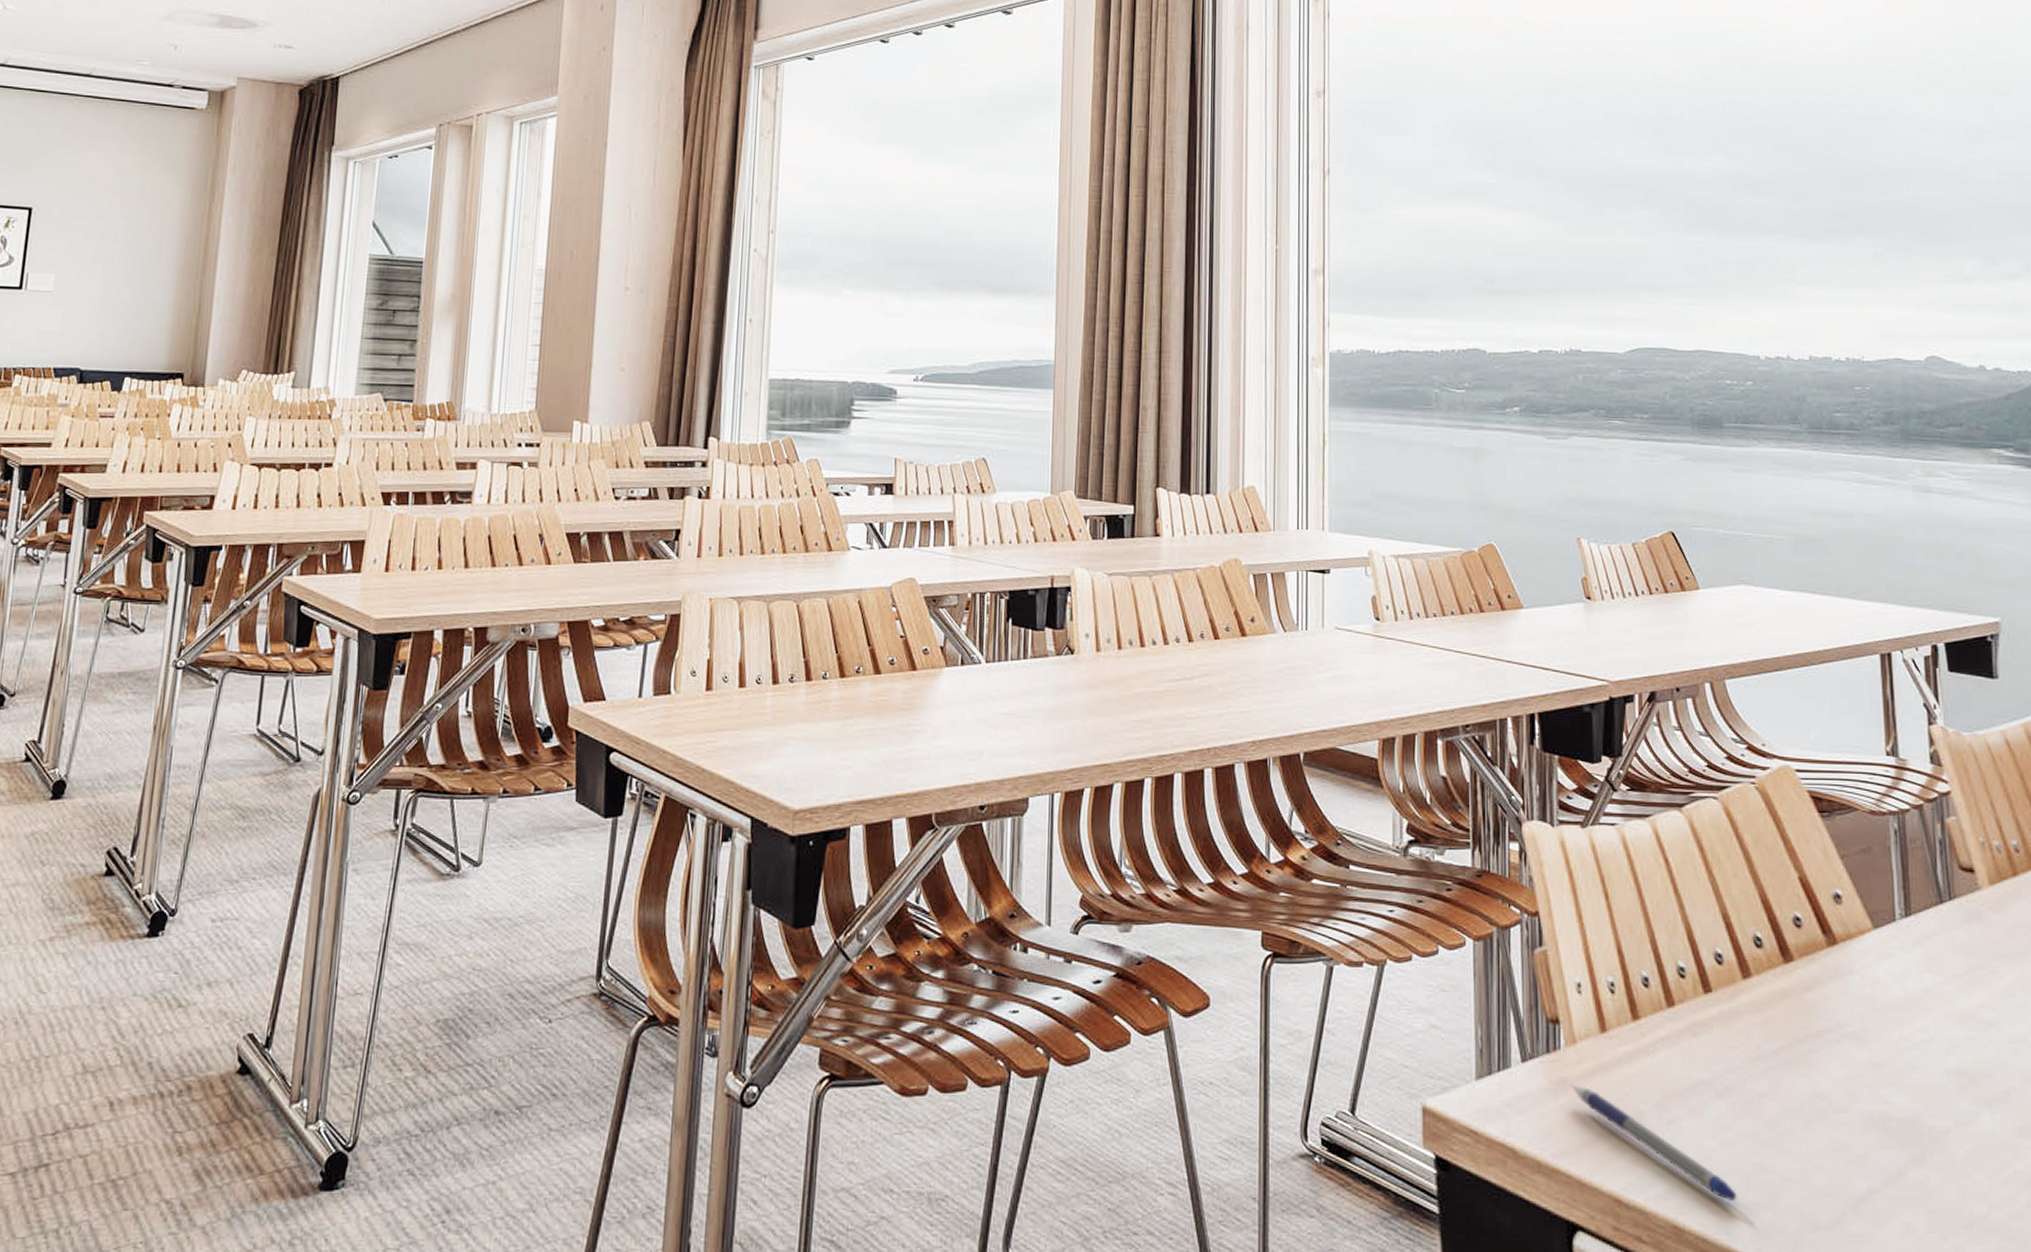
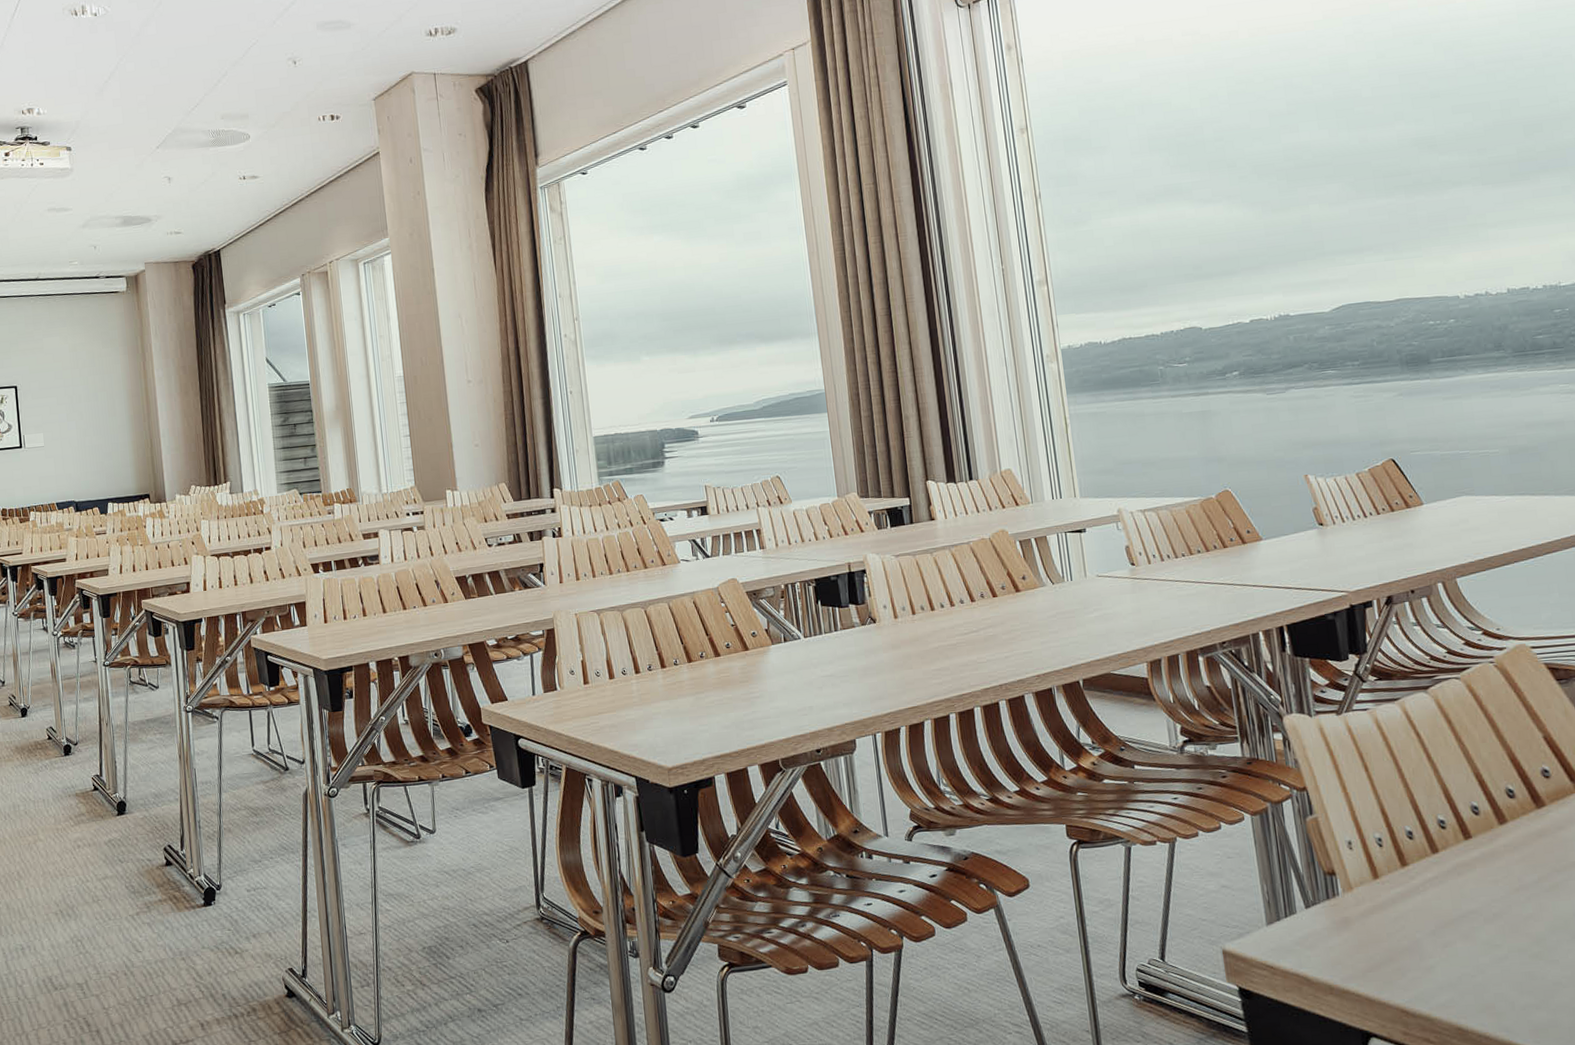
pen: present [1571,1084,1737,1202] -> none [1352,922,1513,1005]

